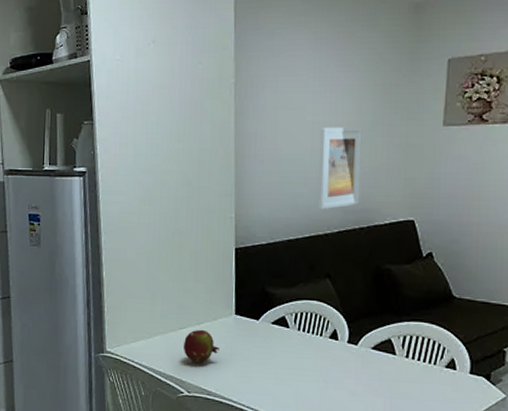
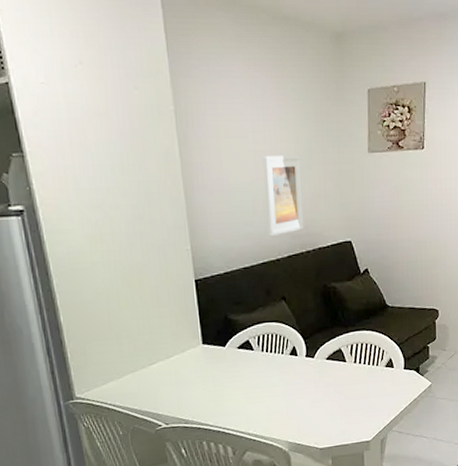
fruit: present [183,329,221,363] -> none [155,362,192,395]

